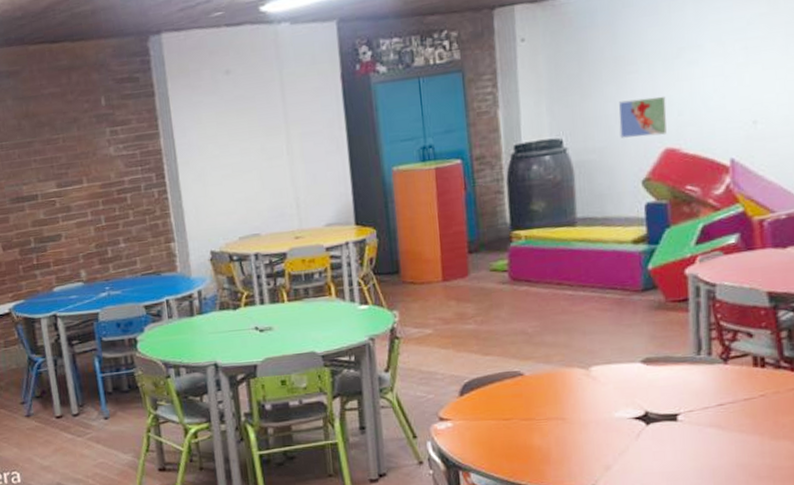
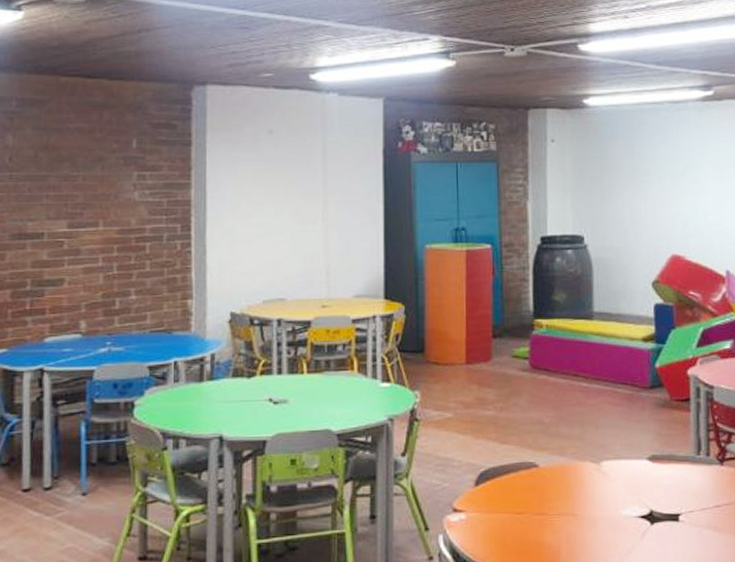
map: present [619,96,667,138] -> none [633,207,674,242]

